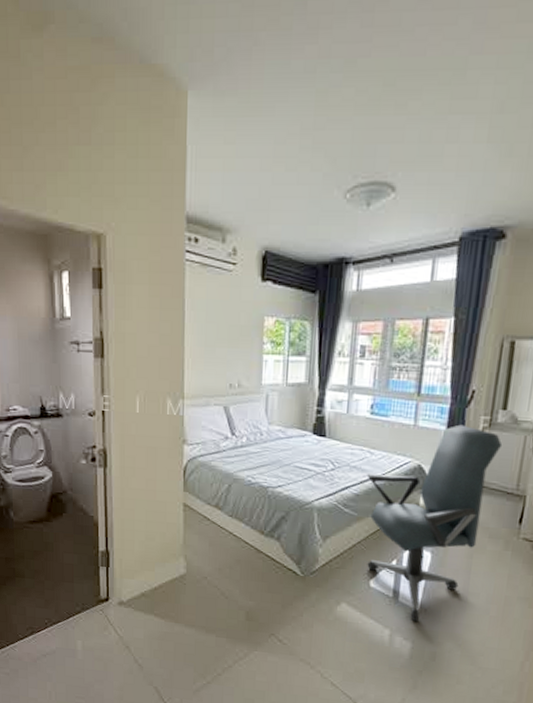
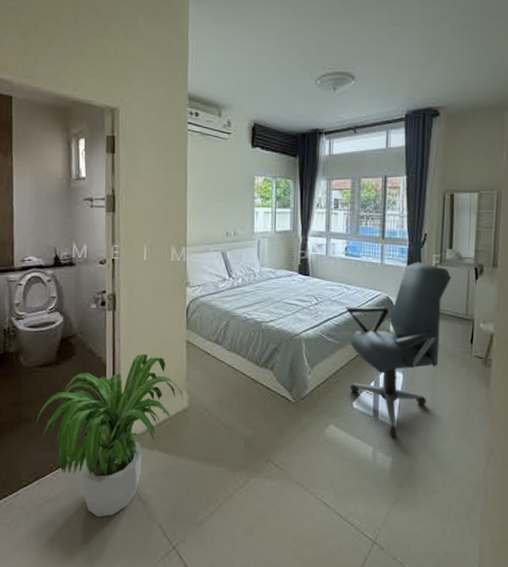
potted plant: none [29,514,180,675] -> present [35,353,183,517]

